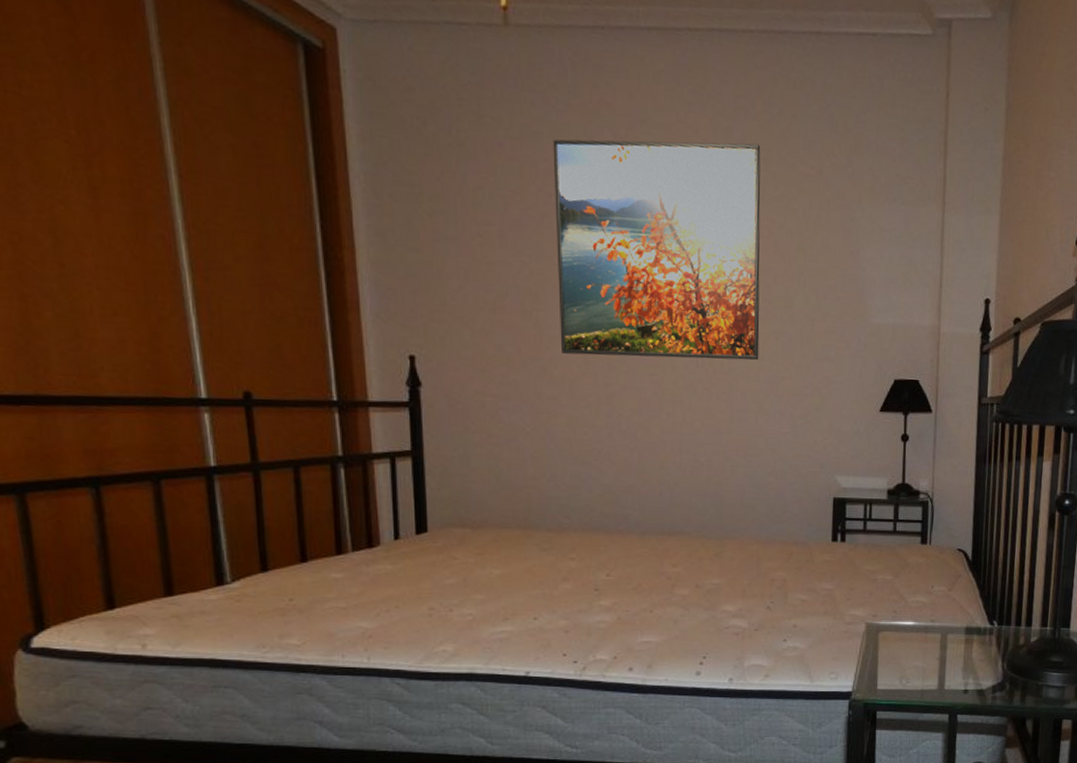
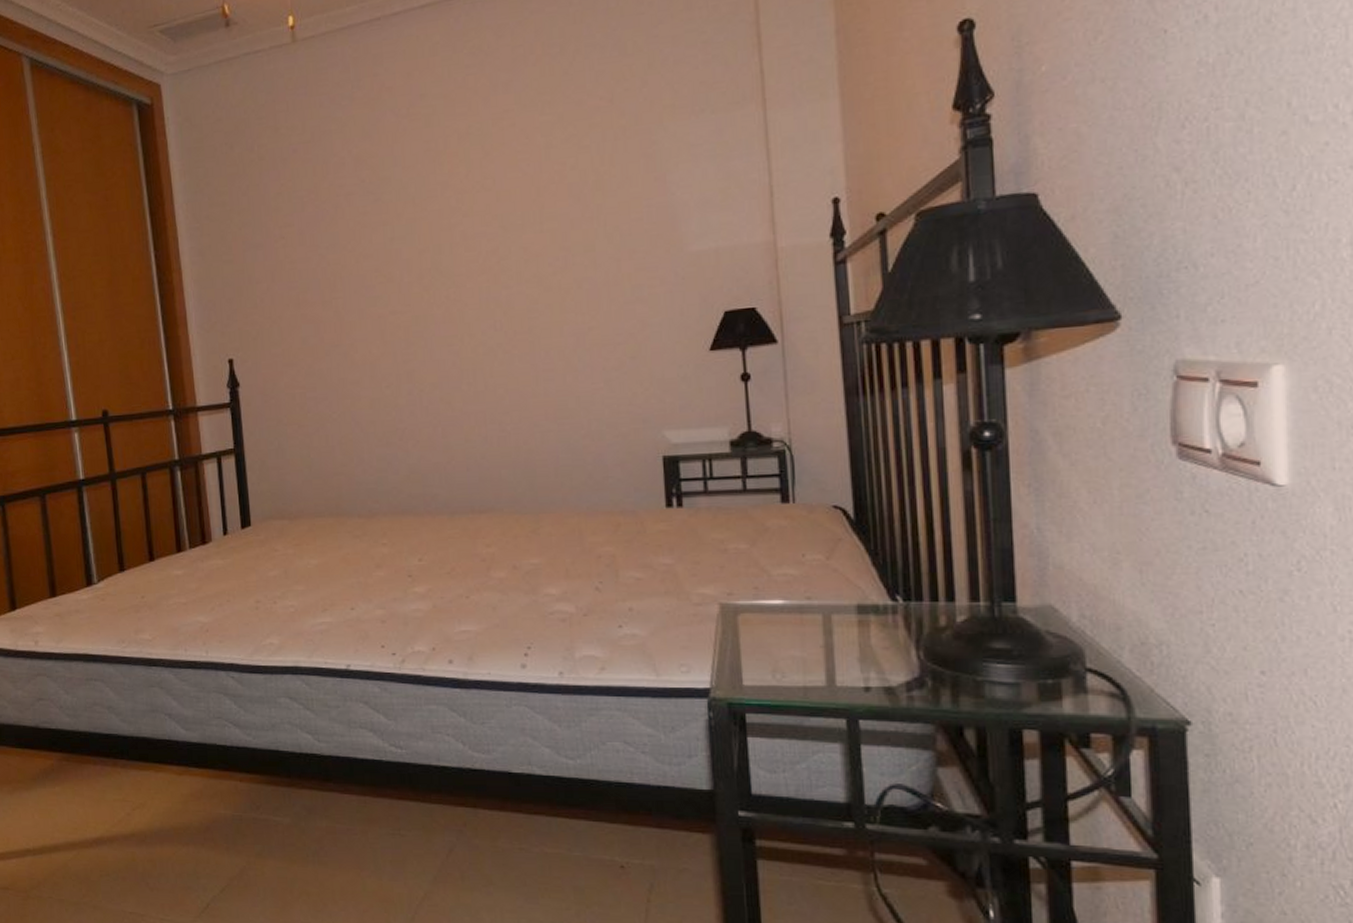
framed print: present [553,139,761,360] -> none [341,88,561,337]

